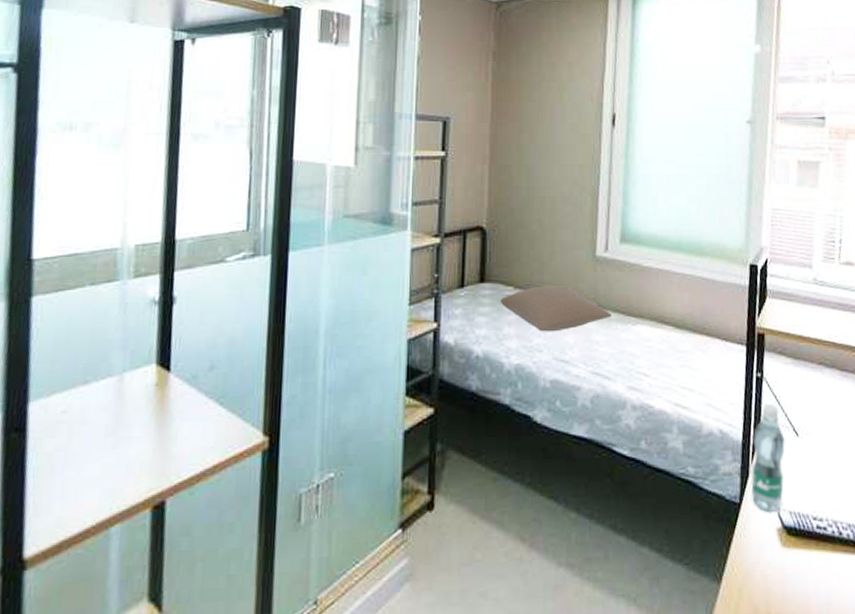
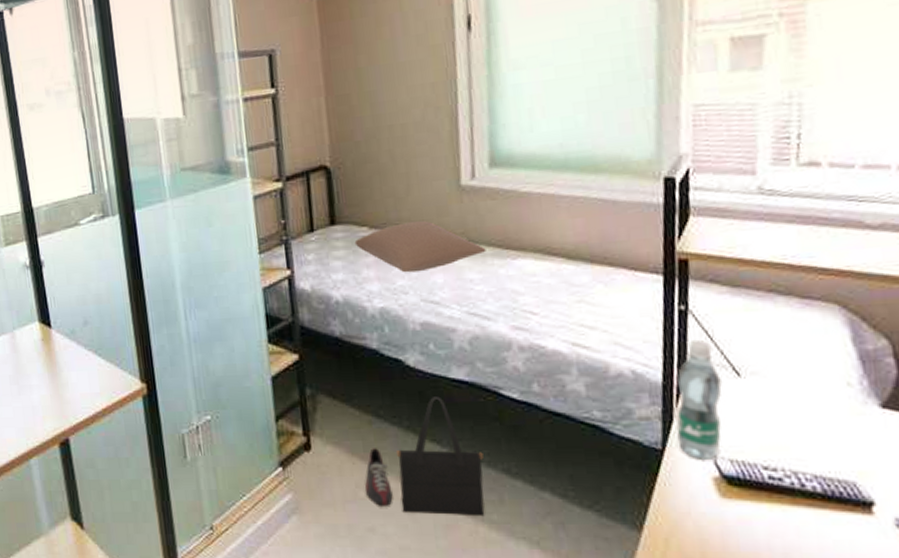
shoe: none [483,506,508,570] -> present [365,448,393,508]
tote bag: none [515,453,594,575] -> present [397,396,485,517]

